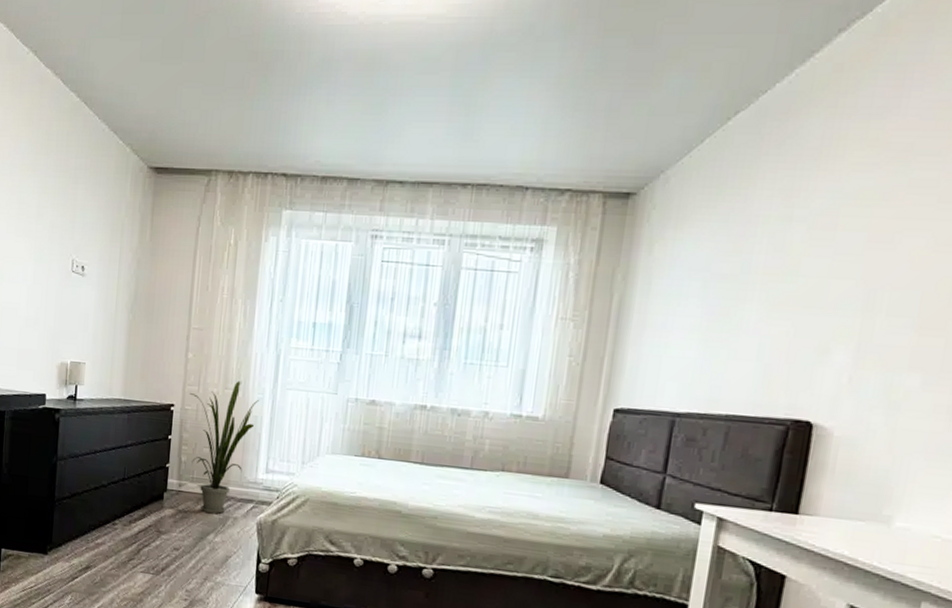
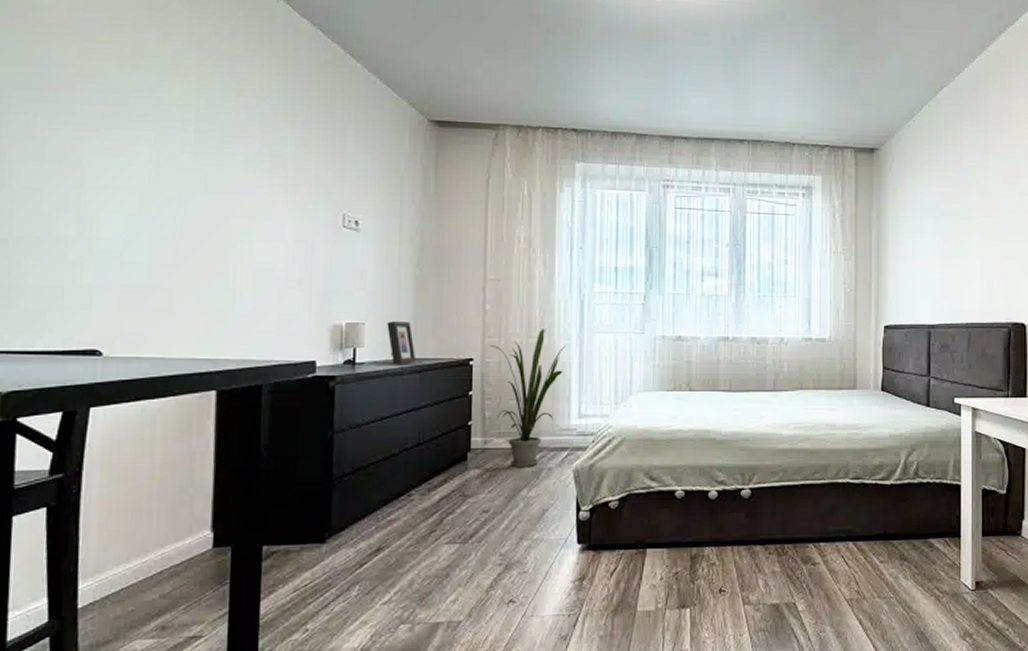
picture frame: none [103,363,126,404] -> present [387,321,417,365]

